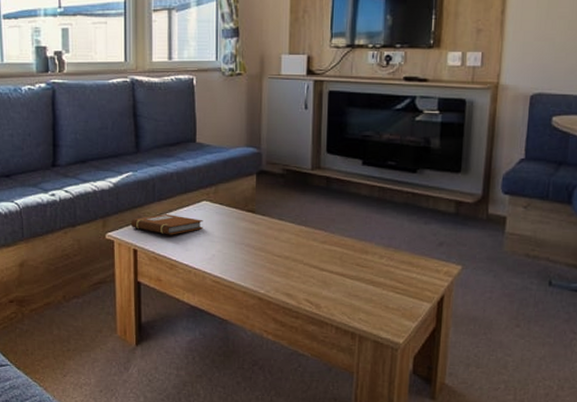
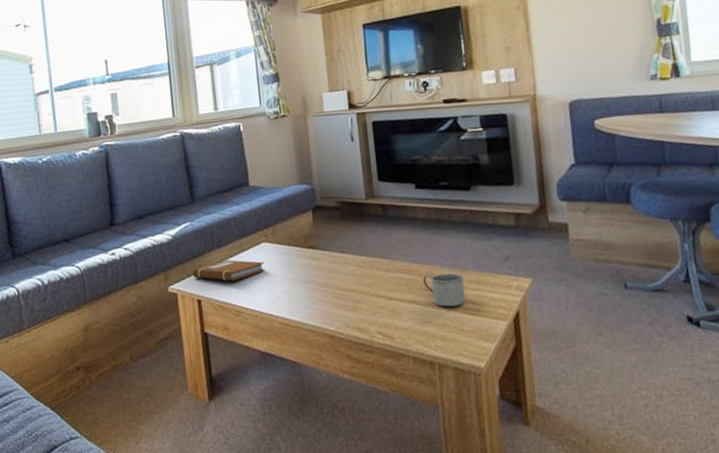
mug: none [356,250,397,284] -> present [423,273,466,307]

